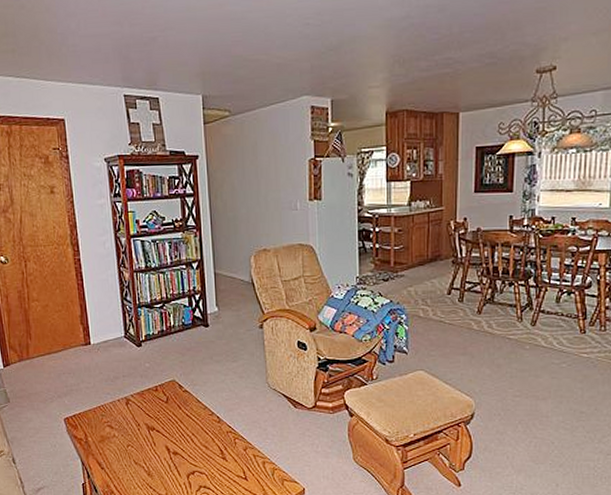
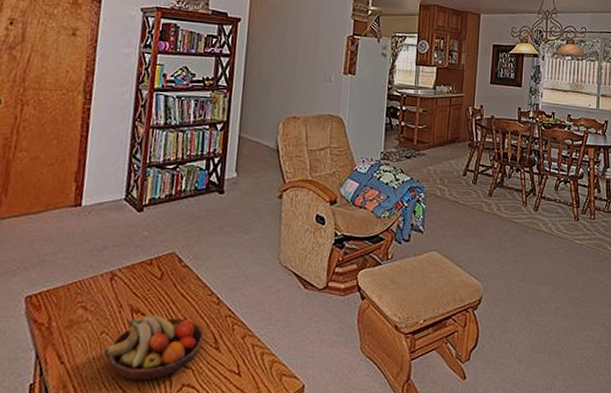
fruit bowl: none [133,432,211,483] -> present [104,315,204,381]

